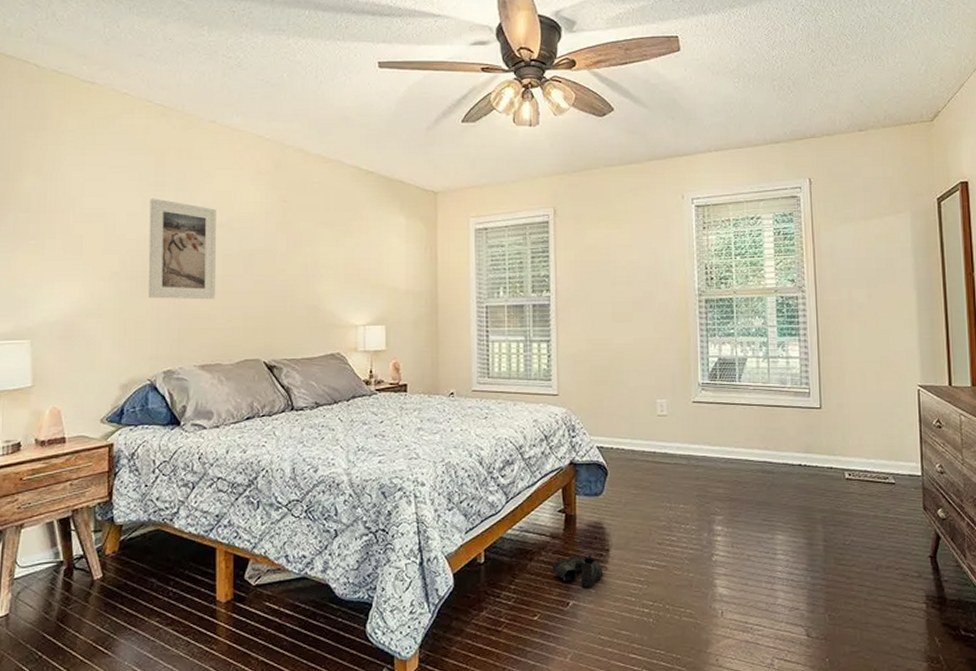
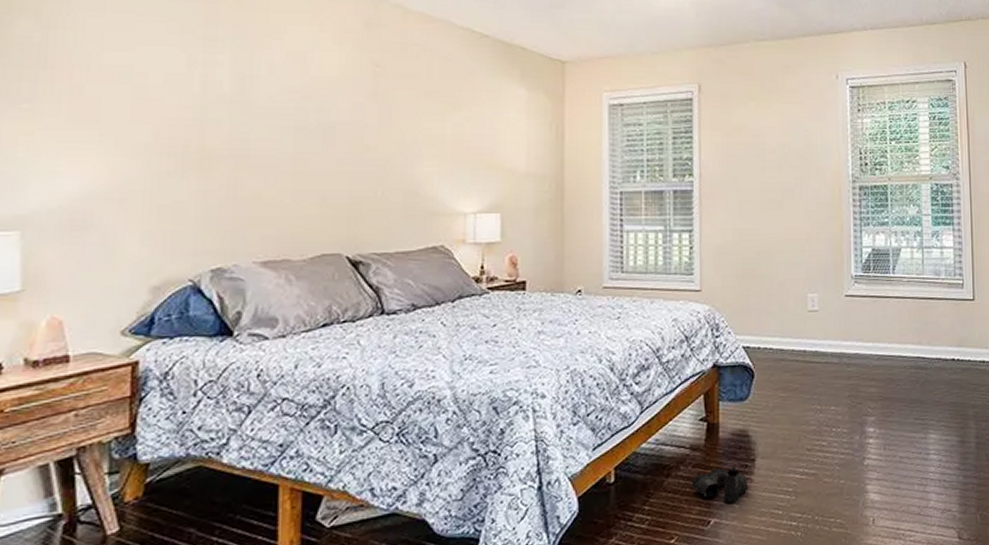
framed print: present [147,198,217,300] -> none [191,56,287,182]

